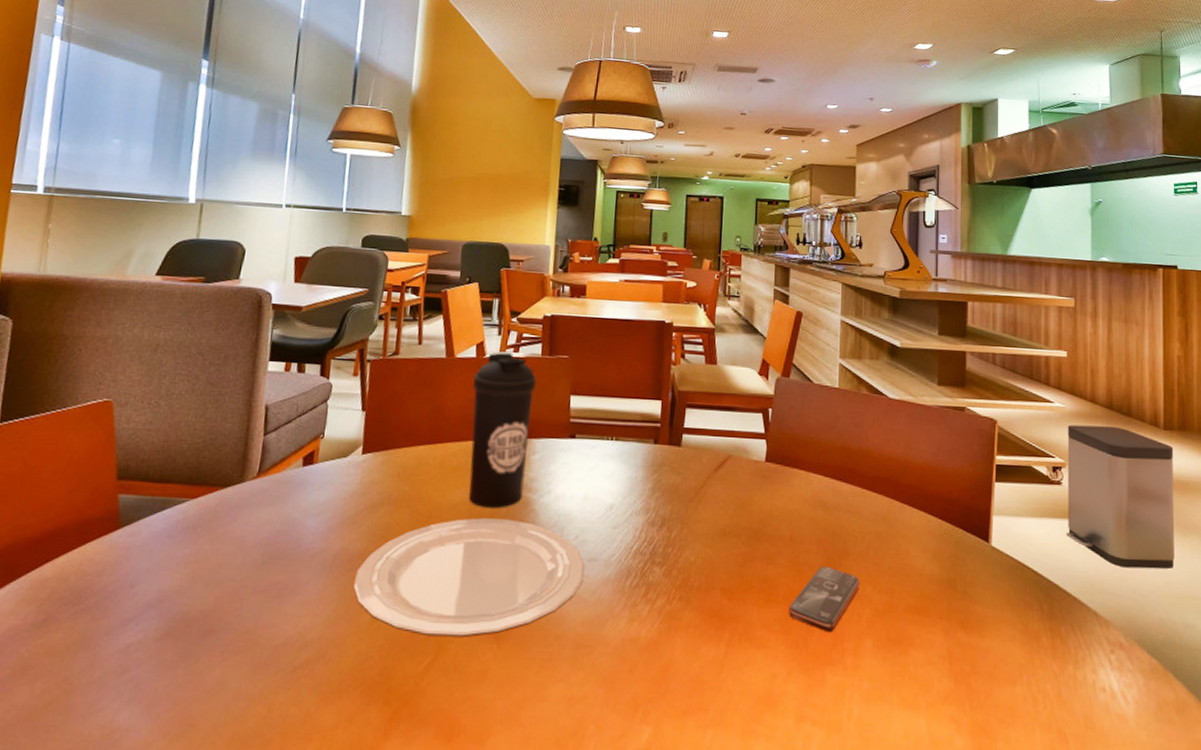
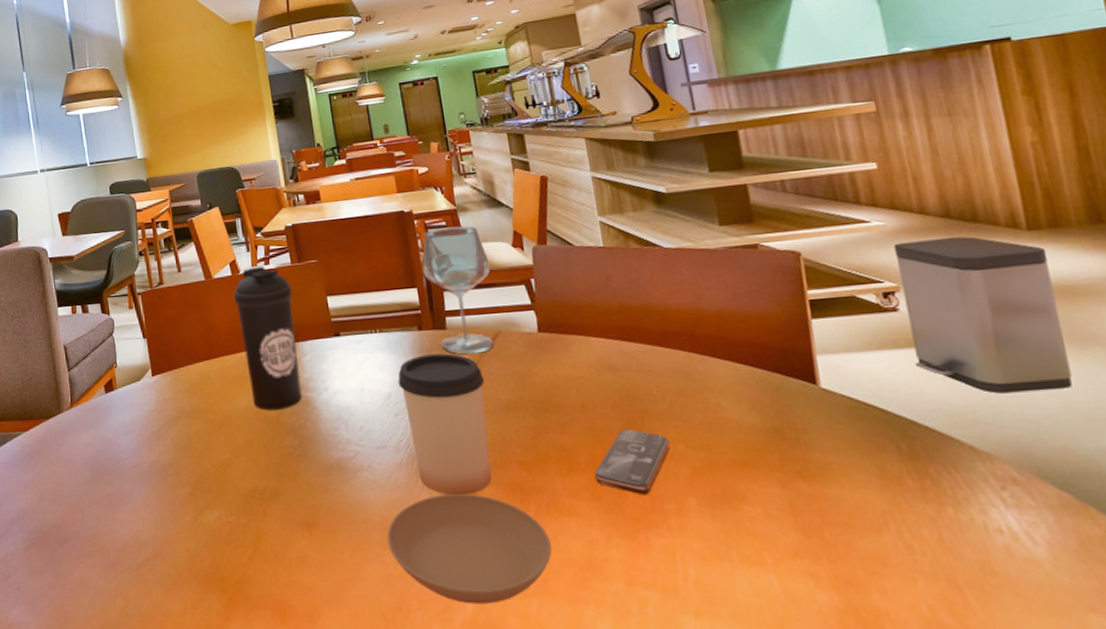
plate: present [353,518,585,638] -> none [170,418,377,531]
saucer: none [577,615,736,733] -> present [386,493,552,604]
cup: none [623,469,706,618] -> present [398,353,492,496]
wine glass: none [671,344,735,475] -> present [422,226,495,355]

